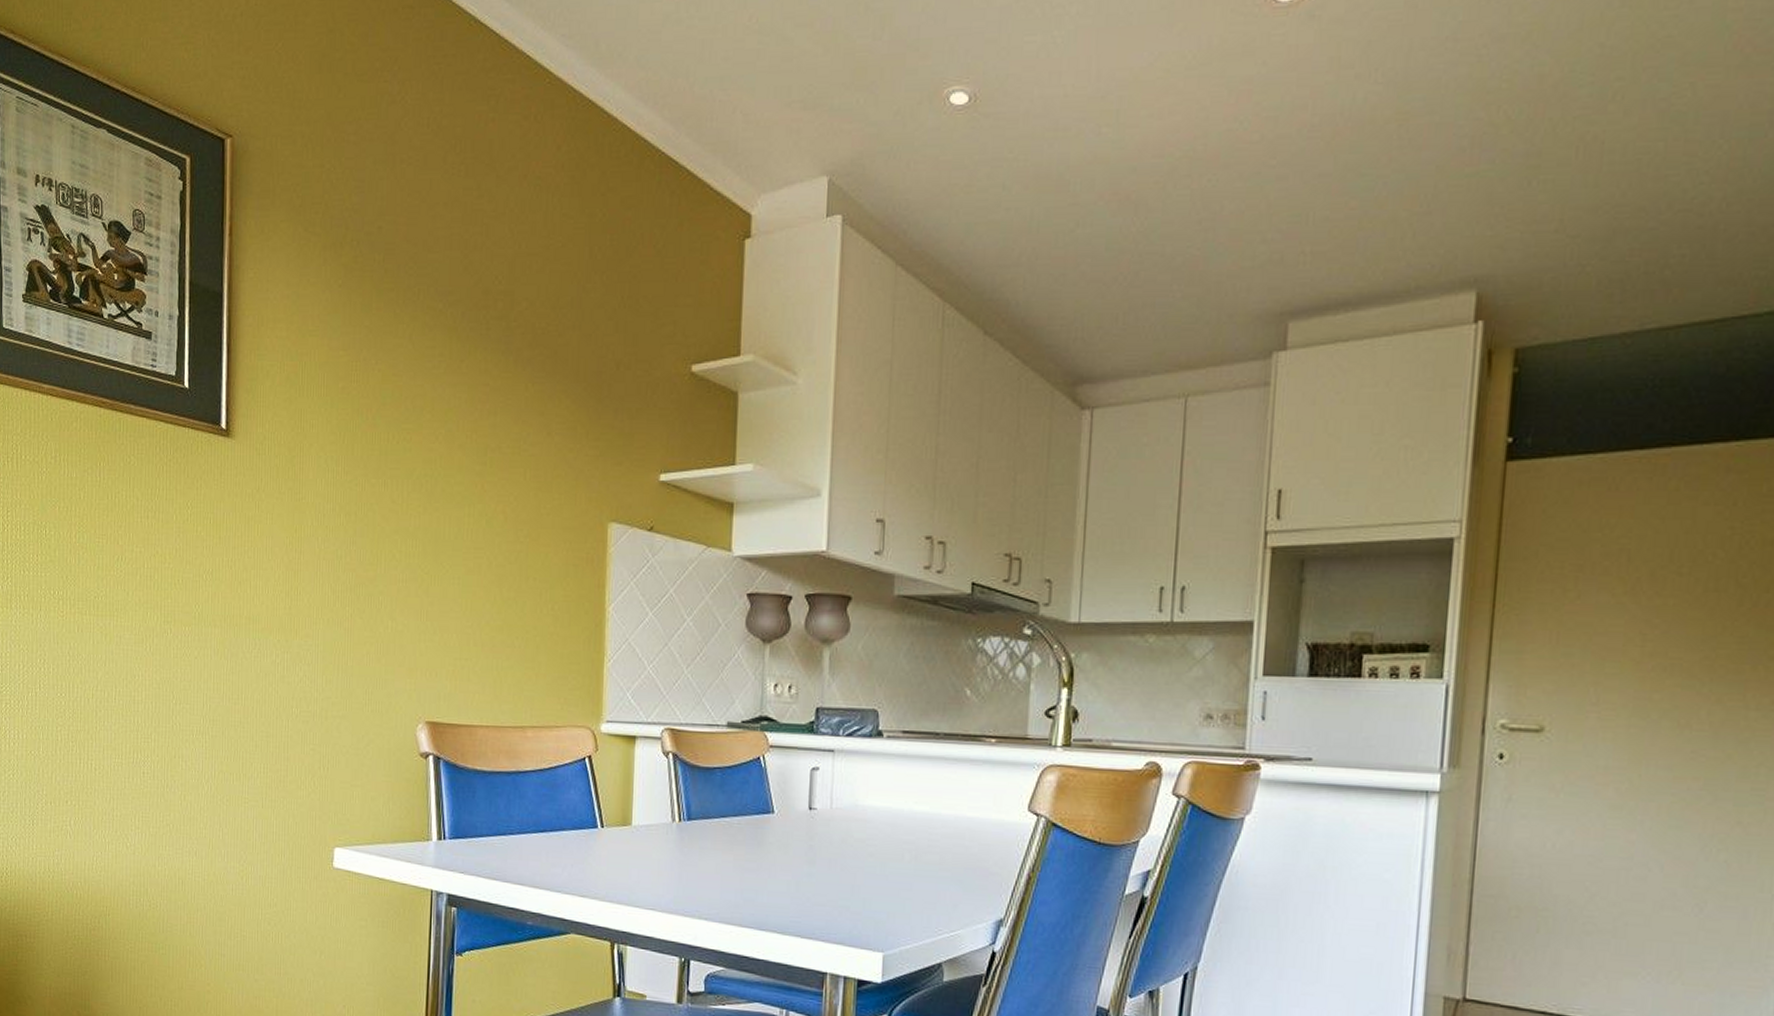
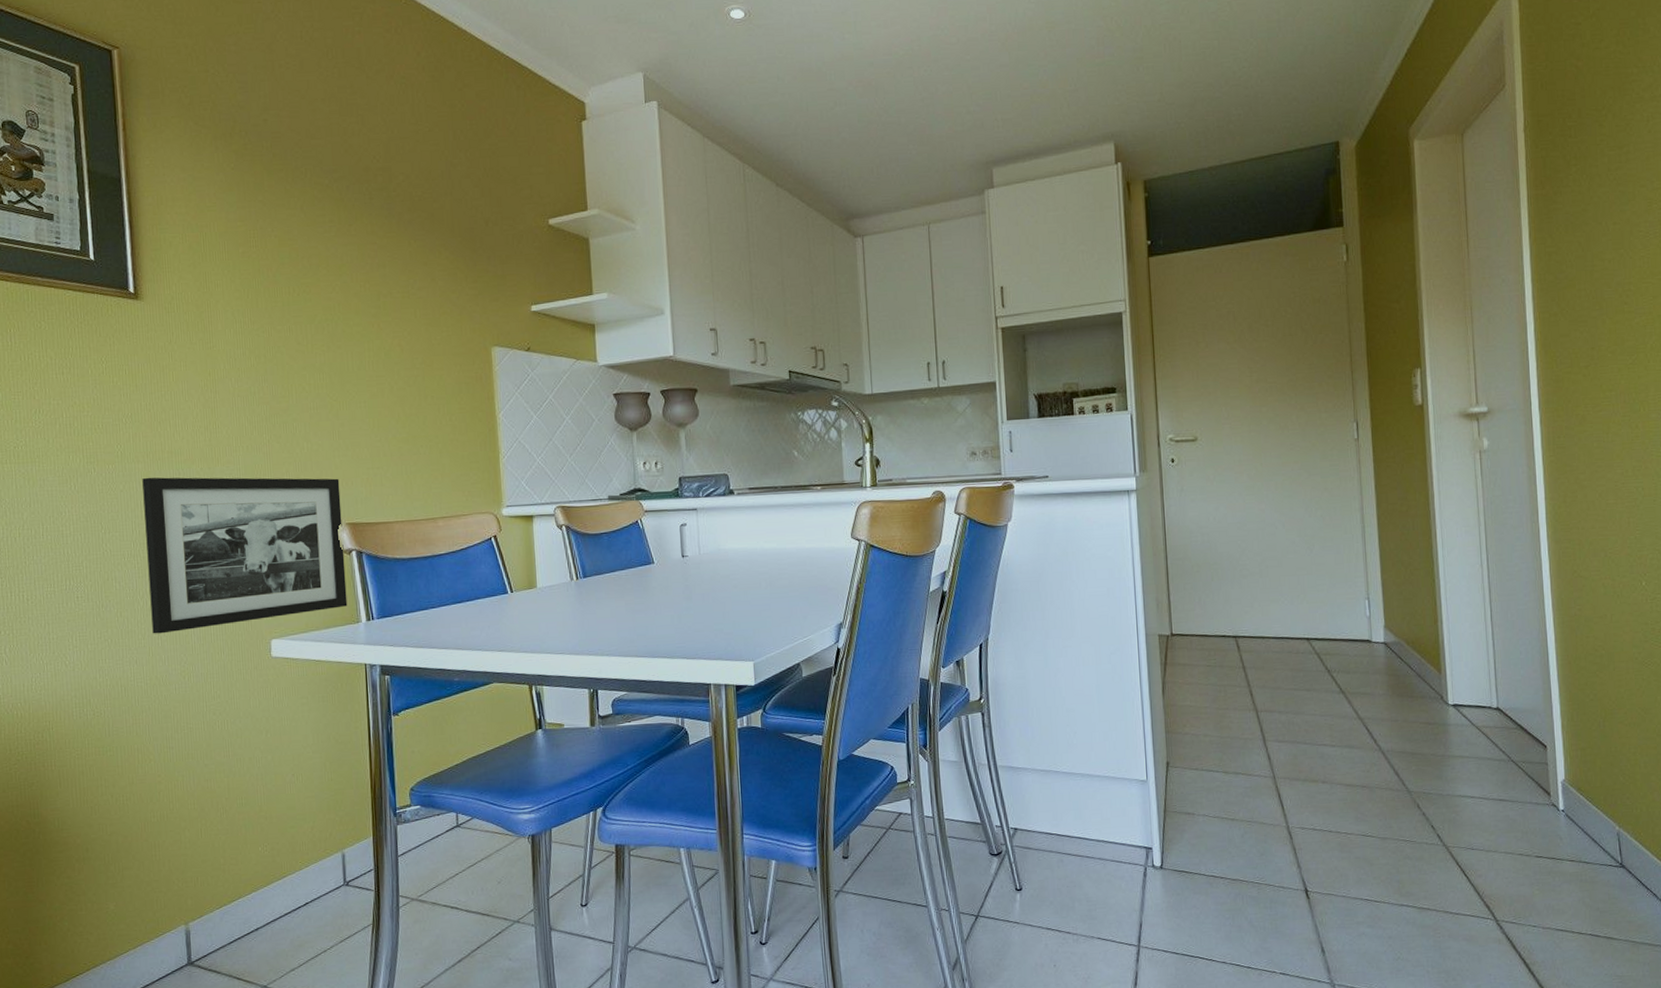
picture frame: none [214,644,423,826] -> present [142,477,348,634]

